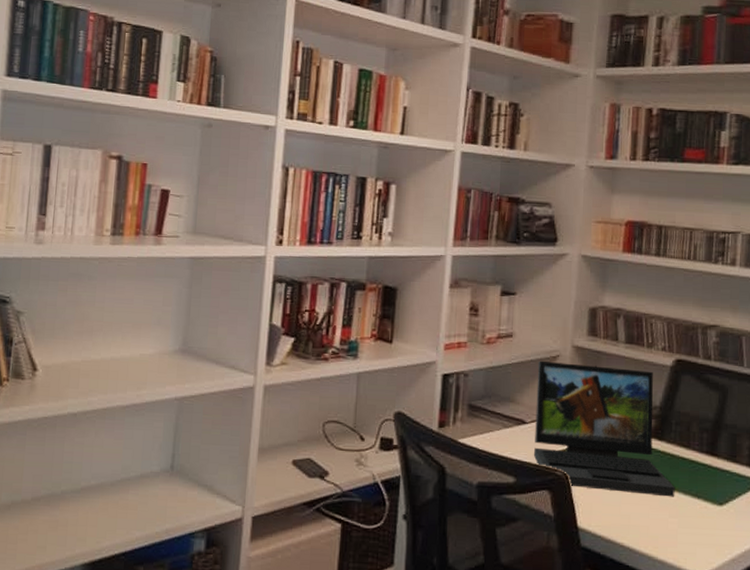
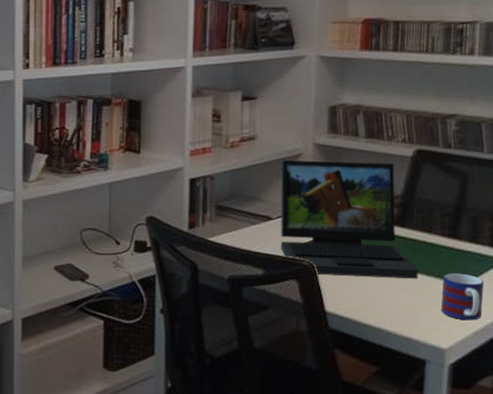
mug: none [697,493,742,546] -> present [440,273,484,320]

